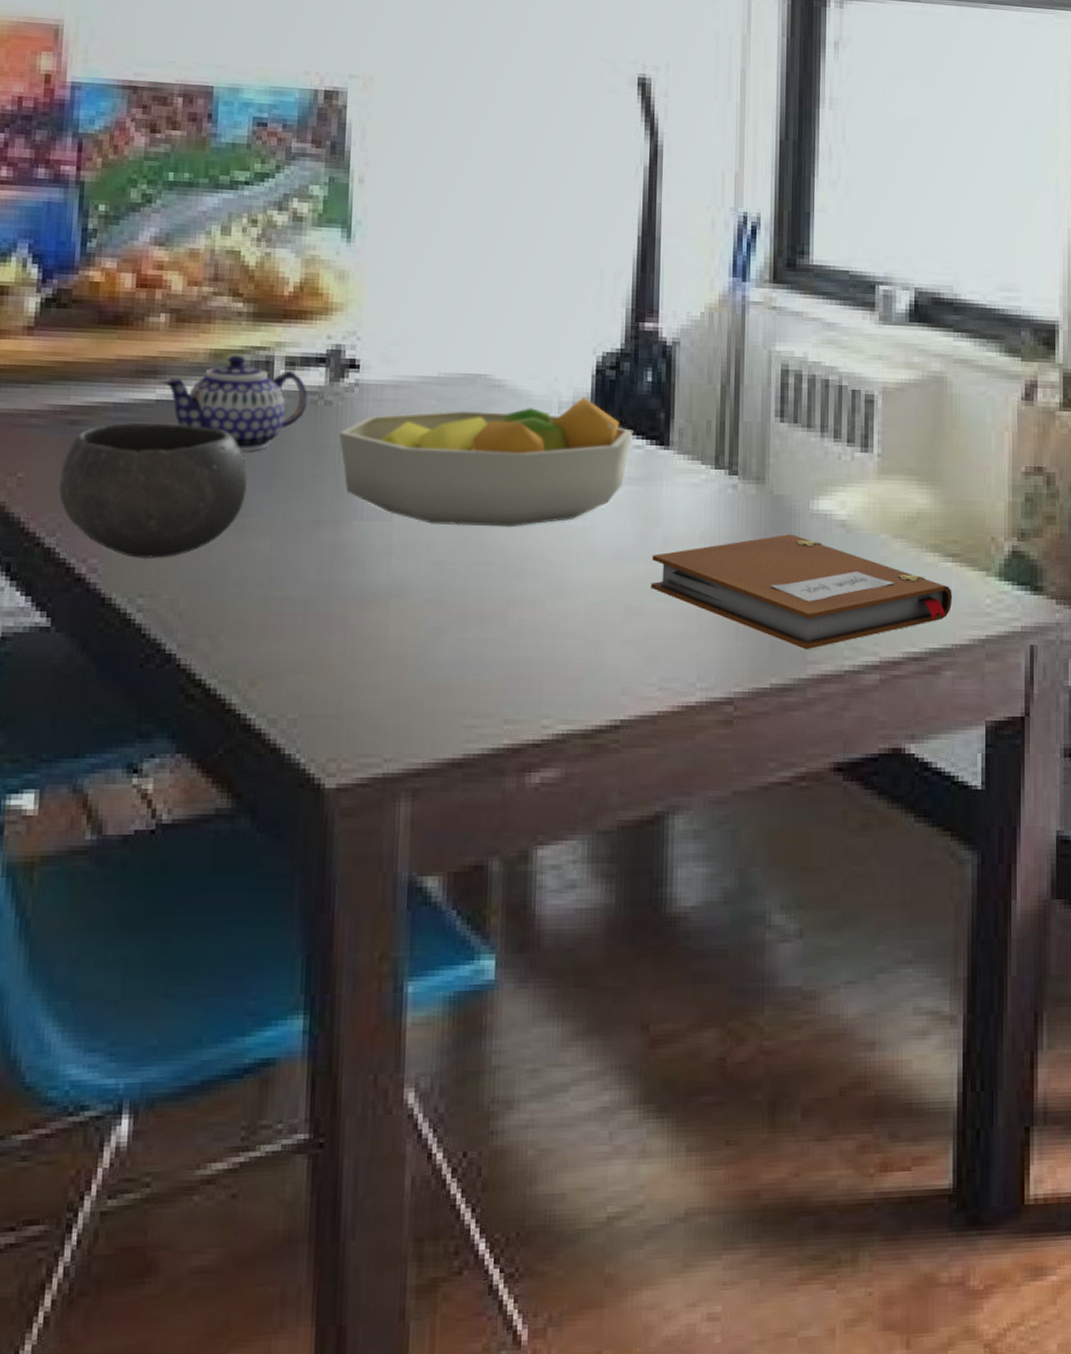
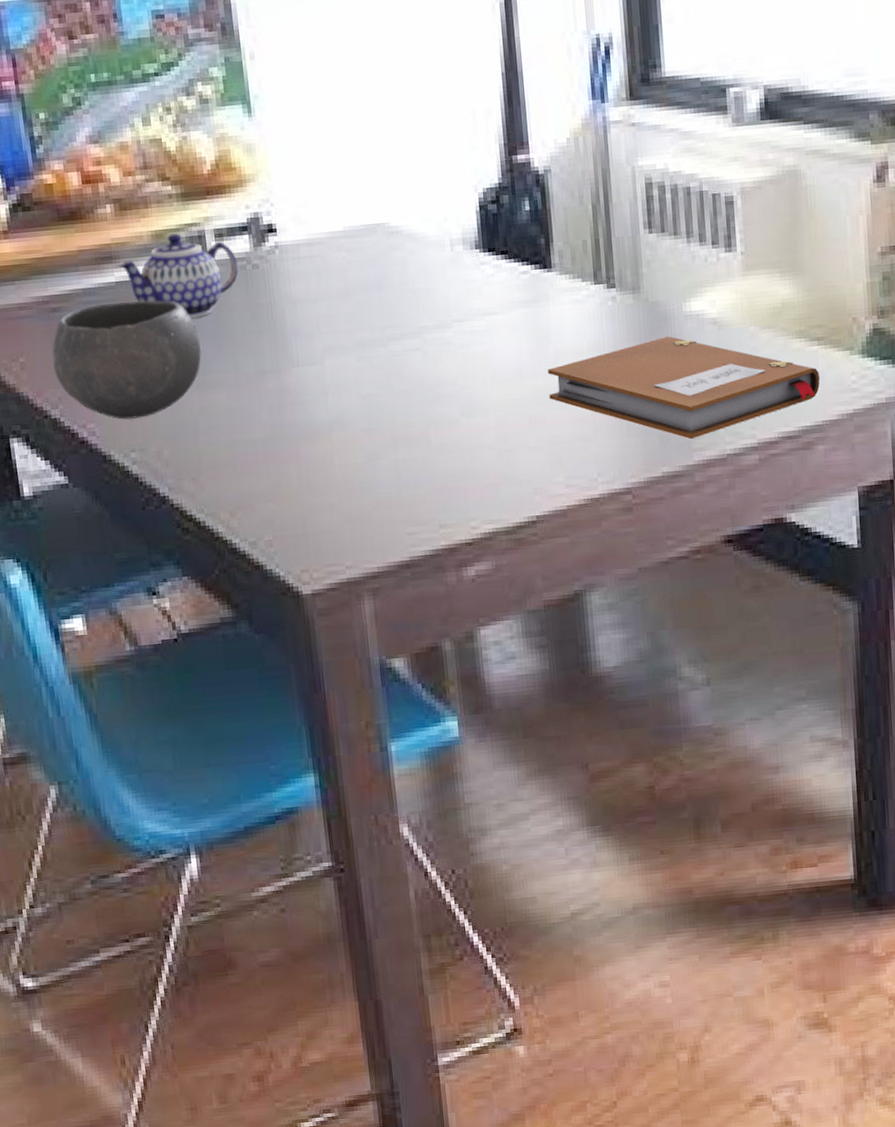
fruit bowl: present [339,397,634,528] -> none [268,233,519,363]

